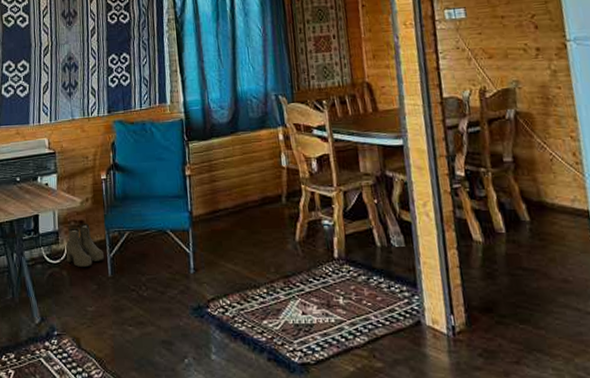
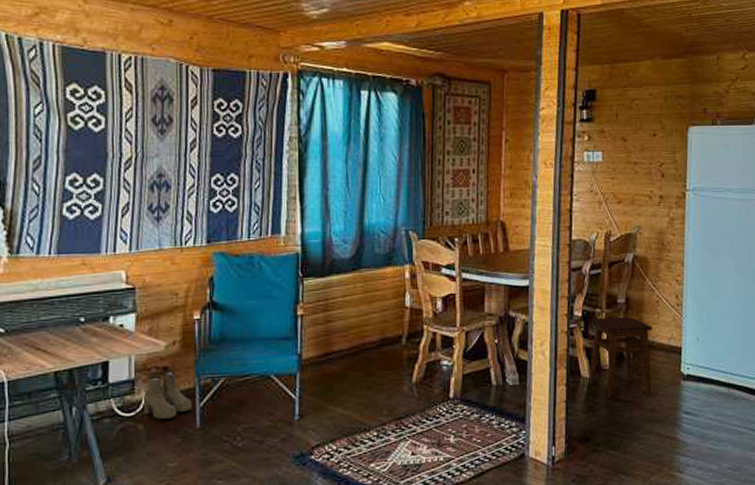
stool: none [476,177,560,265] -> present [588,317,653,399]

